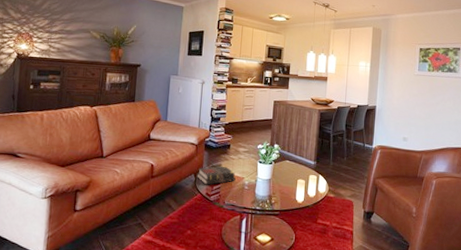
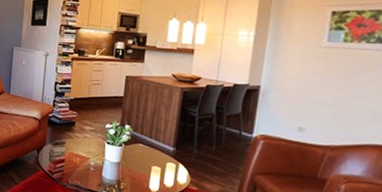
book: present [197,165,236,185] -> none [39,143,81,162]

